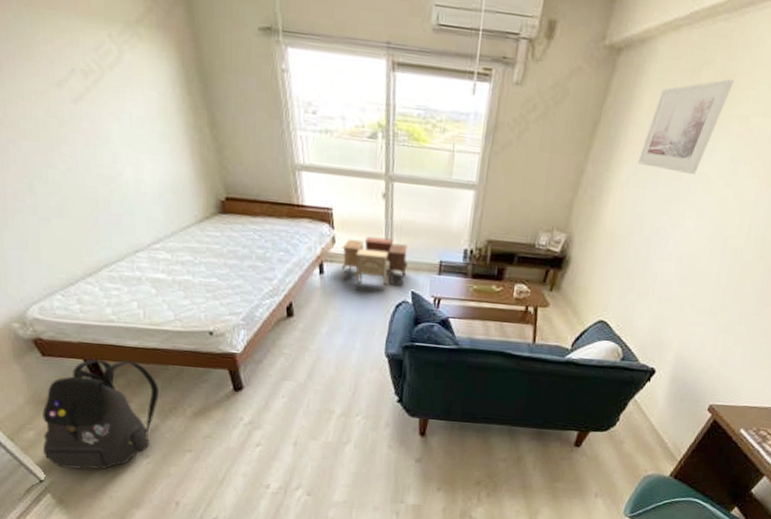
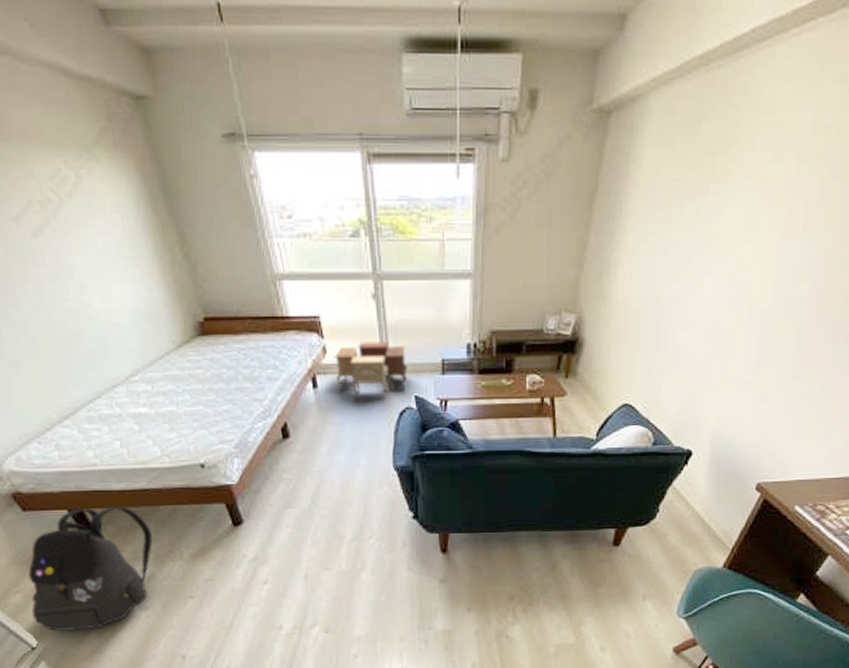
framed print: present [638,79,734,176] -> none [644,128,737,236]

